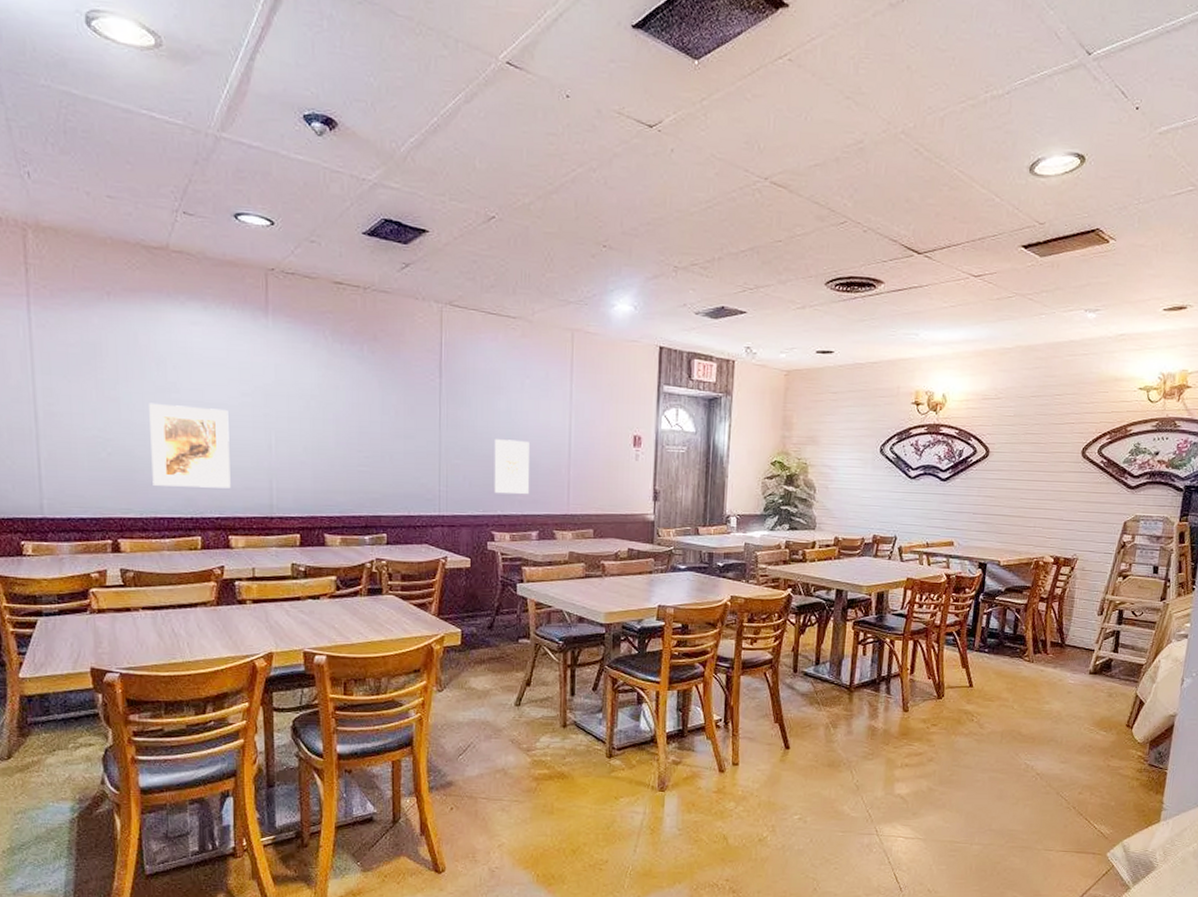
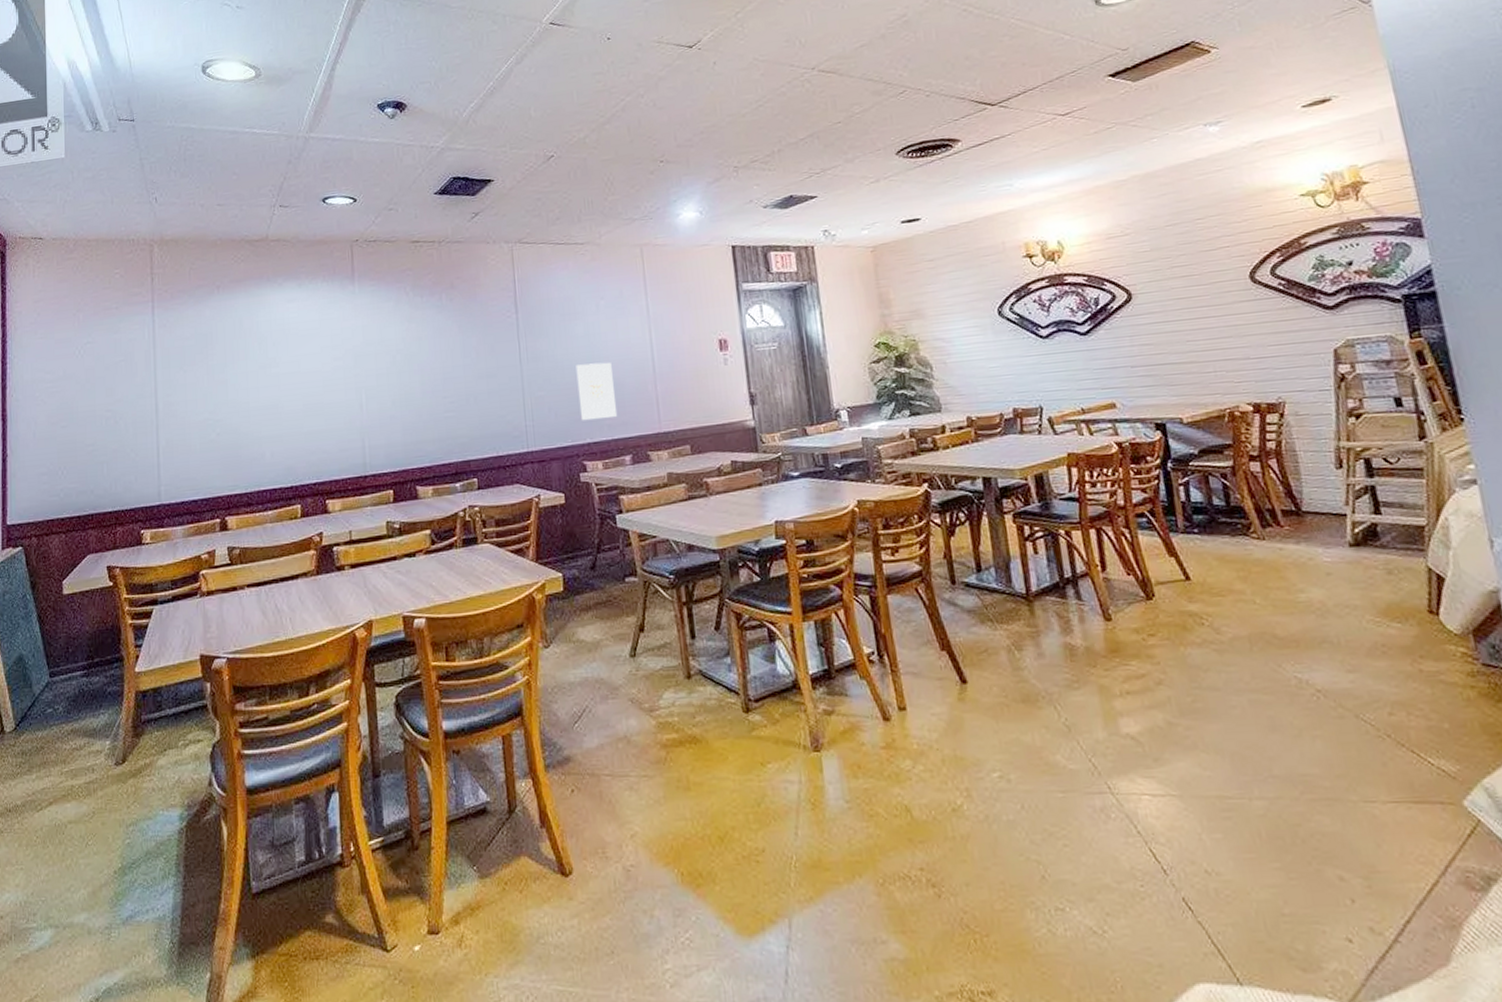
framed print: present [149,403,231,489] -> none [252,376,327,459]

